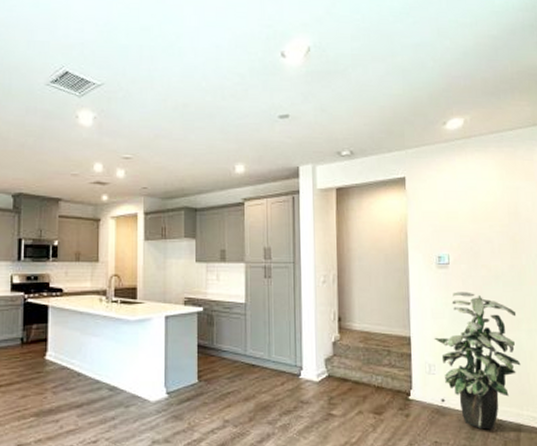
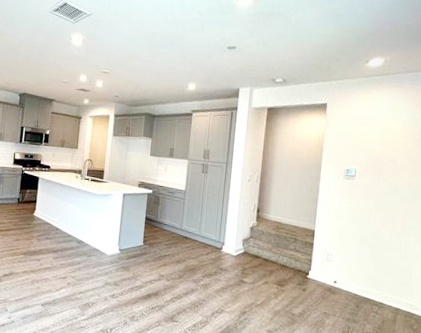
indoor plant: present [434,291,521,430] -> none [334,199,408,310]

